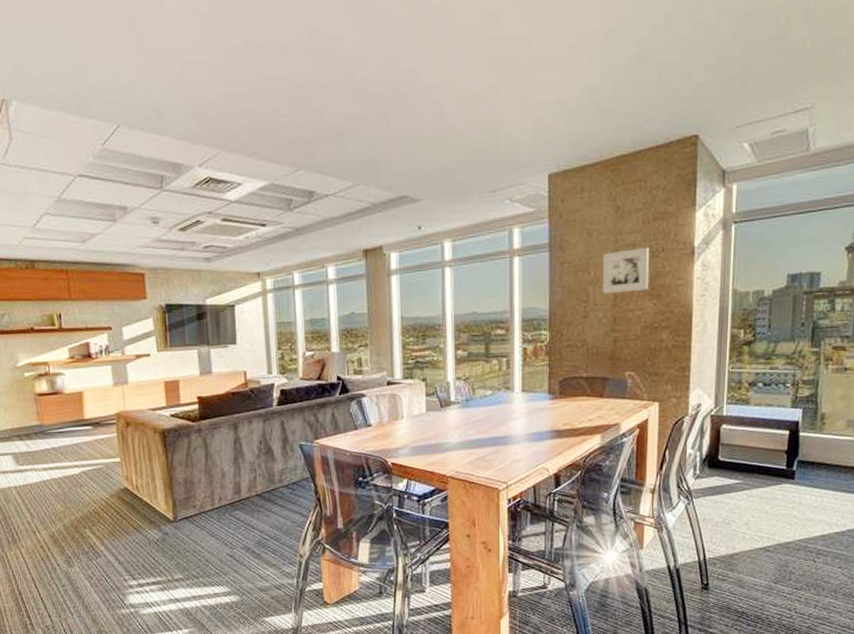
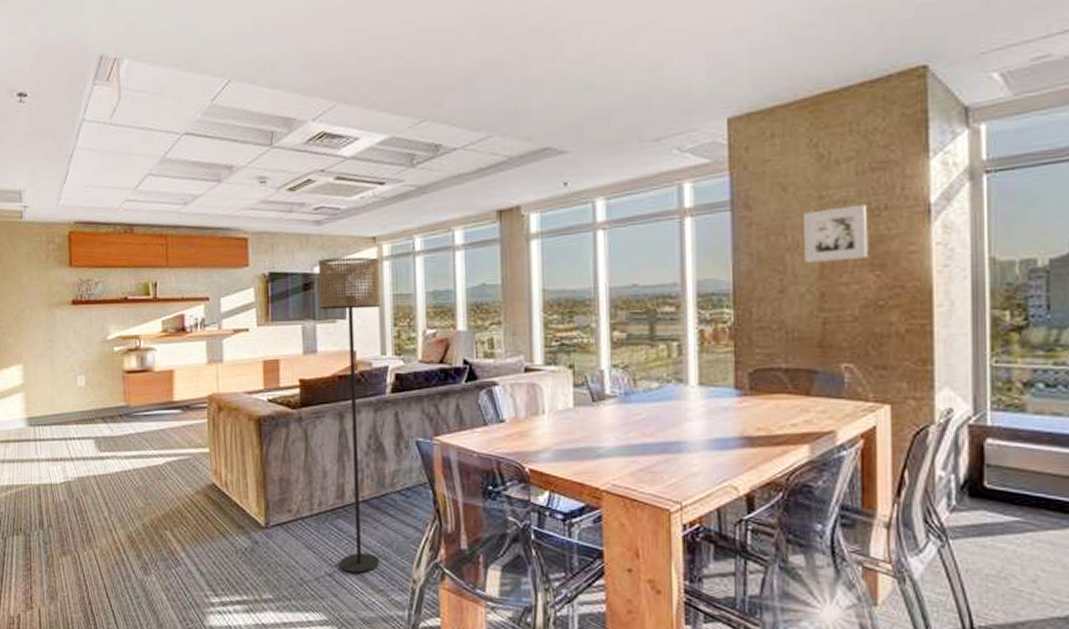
floor lamp: none [209,290,273,553] -> present [318,257,381,573]

